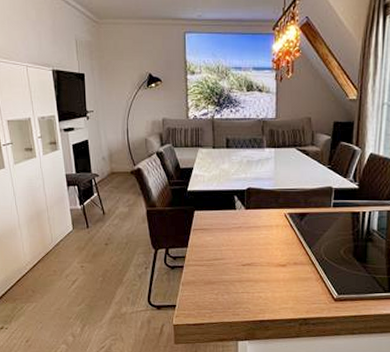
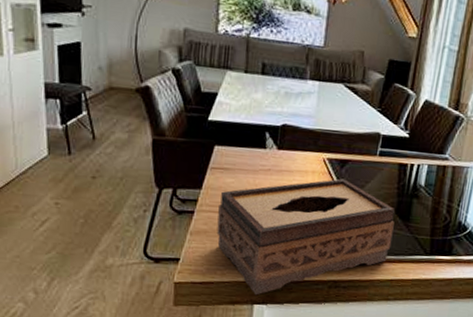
tissue box: none [202,230,353,334] -> present [217,178,395,296]

